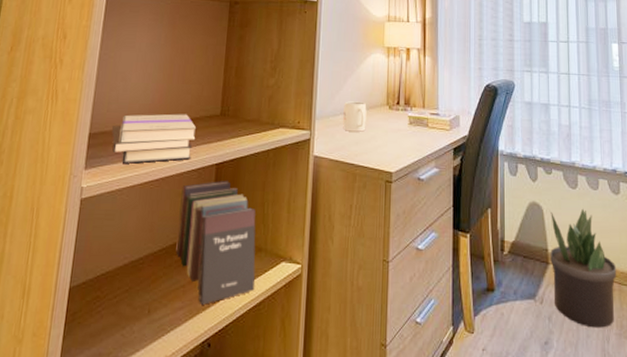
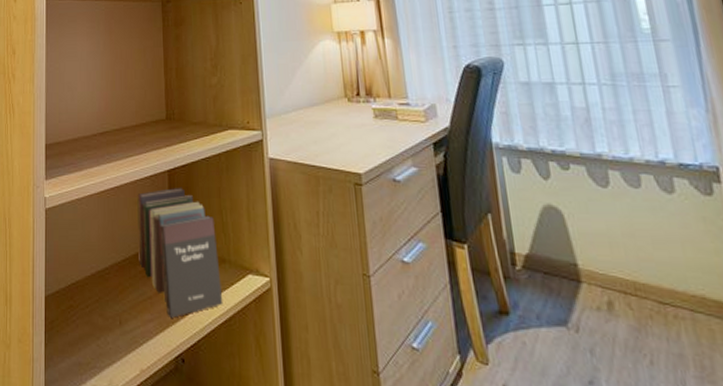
books: present [110,114,197,164] -> none [64,120,145,173]
mug: present [343,101,367,132] -> none [295,95,324,129]
planter: present [550,208,617,328] -> none [574,212,690,368]

